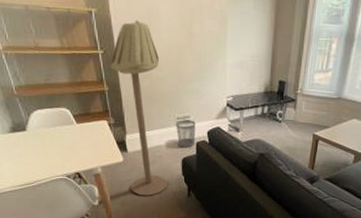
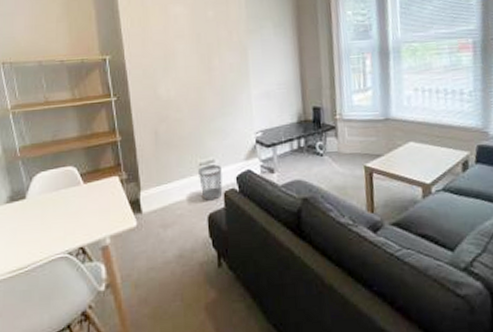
floor lamp: present [110,20,168,196] -> none [124,61,192,272]

